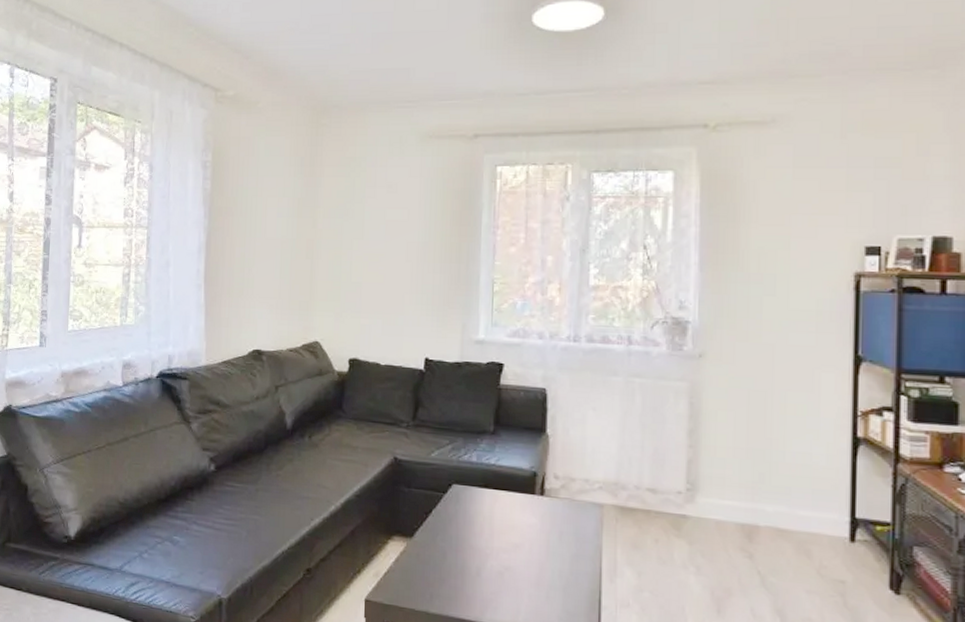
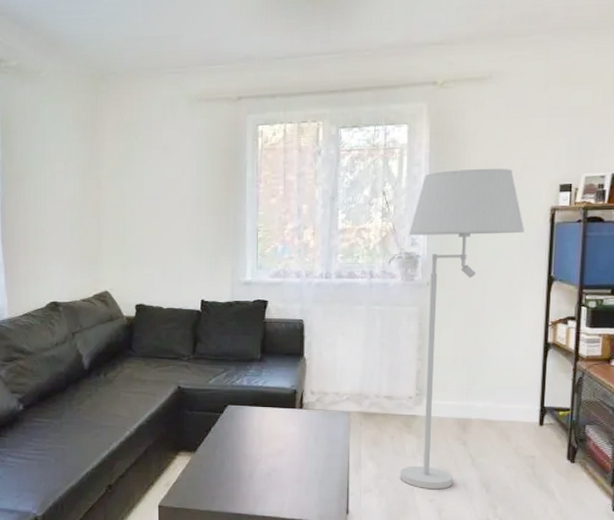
floor lamp: none [666,223,821,613] -> present [400,168,524,490]

